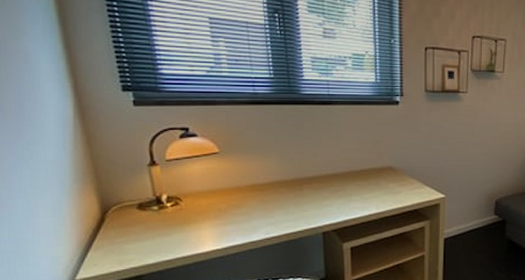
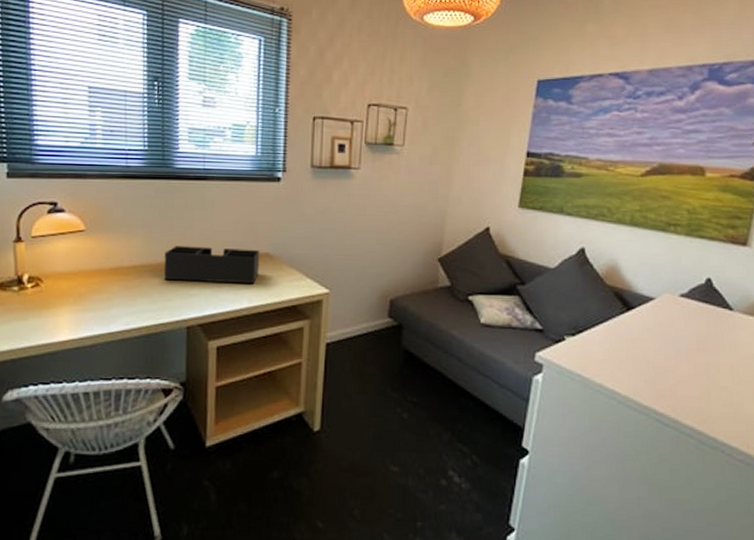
desk organizer: none [297,163,384,194] -> present [164,246,260,284]

